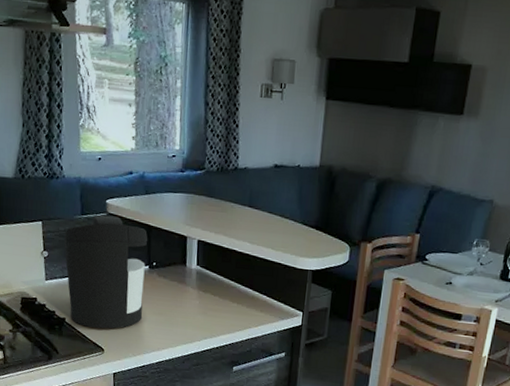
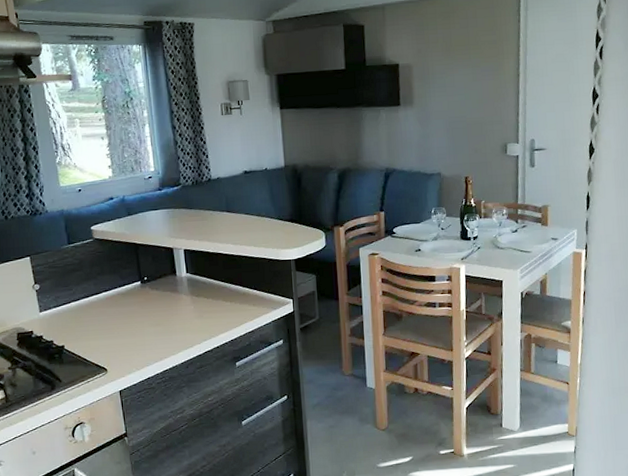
coffee maker: present [63,215,148,329] -> none [53,240,141,350]

